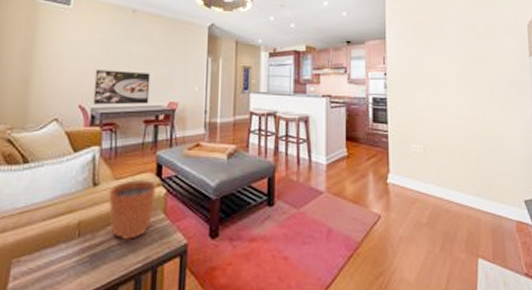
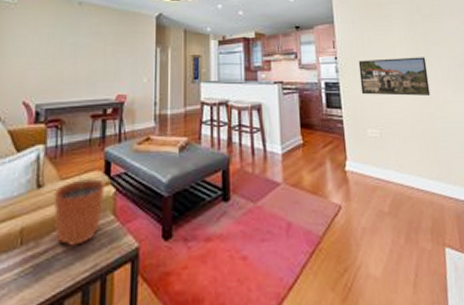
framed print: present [93,70,151,105] -> none [37,64,98,101]
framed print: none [407,75,478,114] -> present [358,57,431,96]

